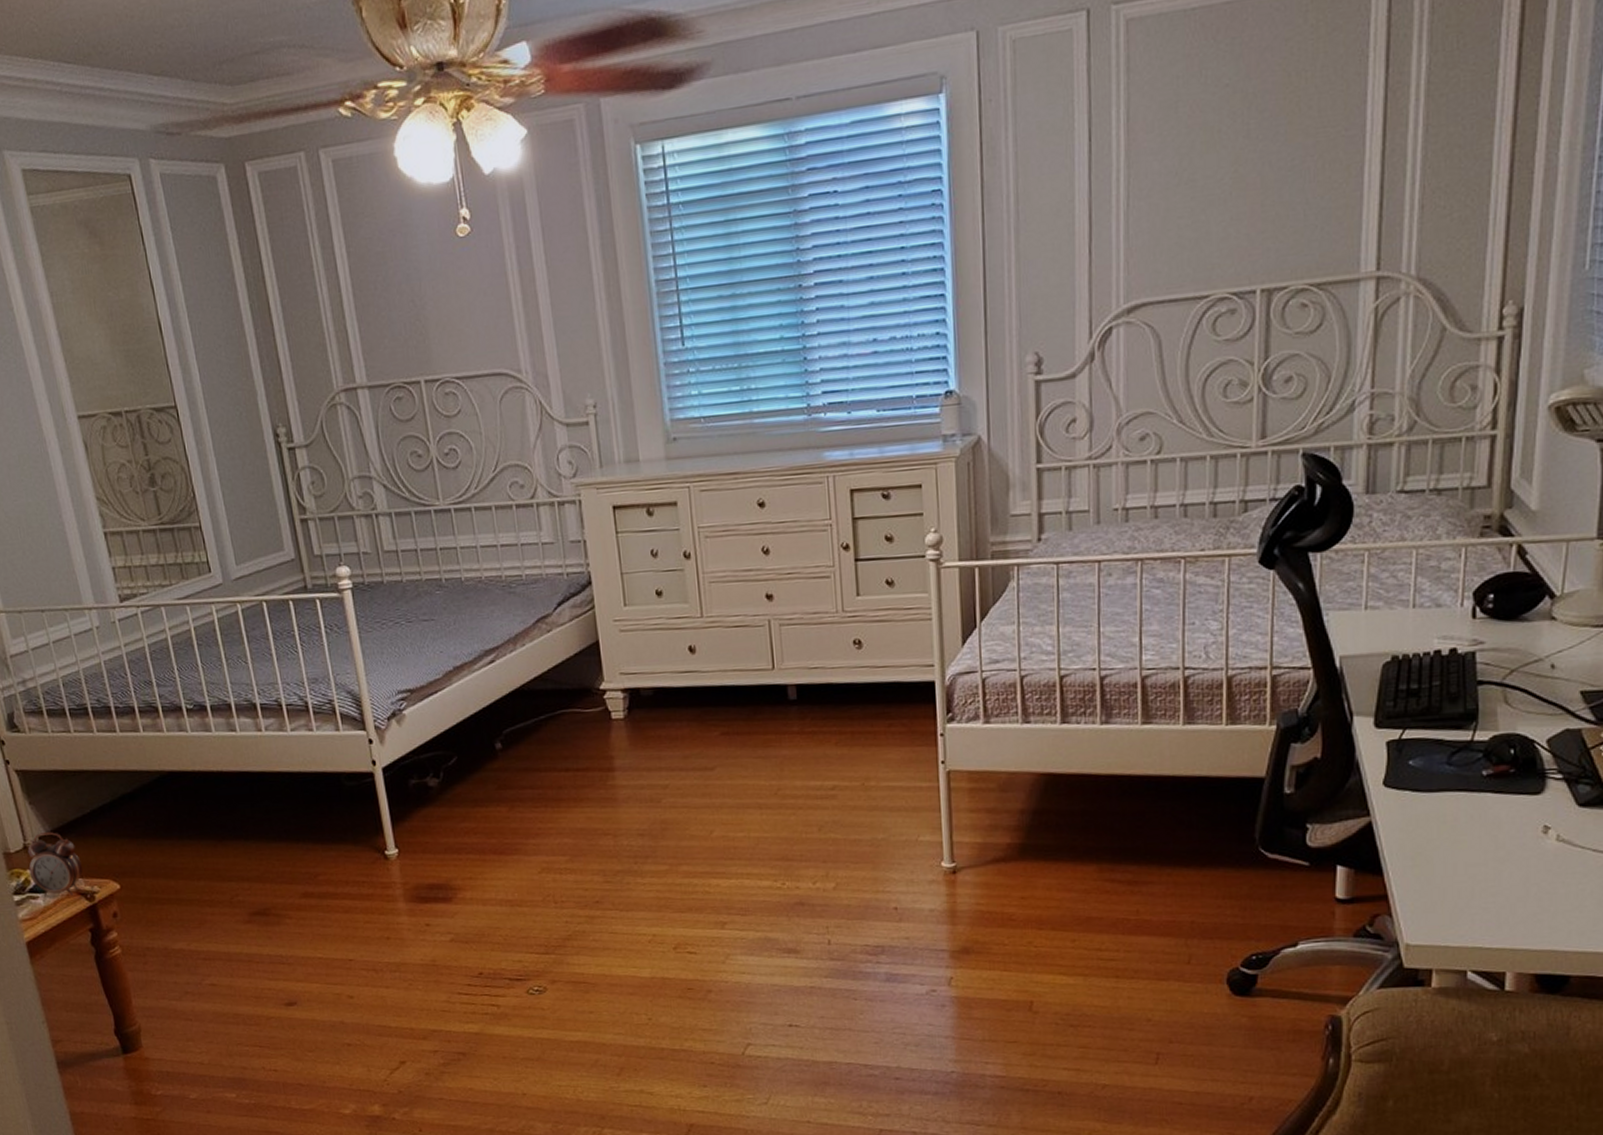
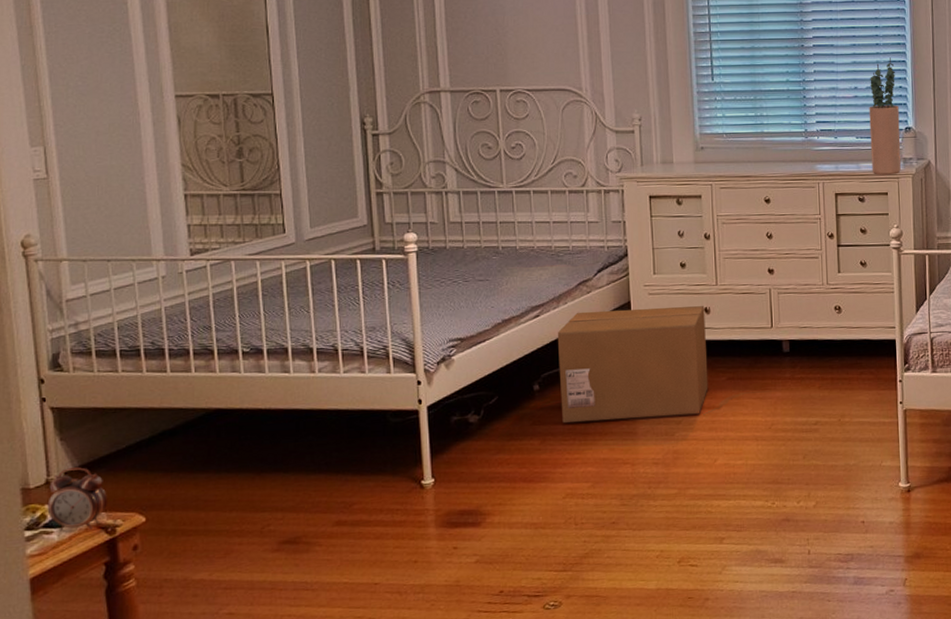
box: none [516,644,699,788] -> present [557,306,709,424]
vase: none [893,291,940,462] -> present [869,57,902,176]

